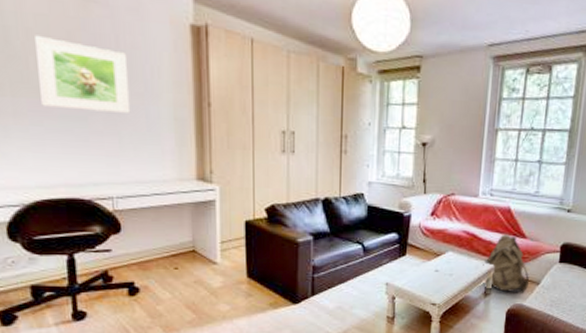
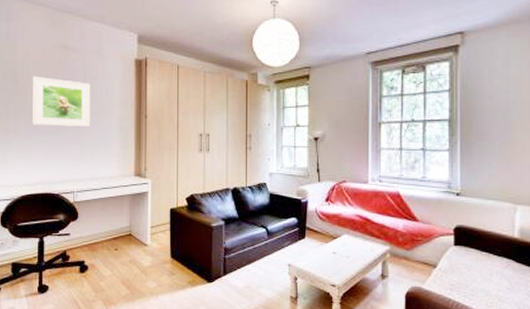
backpack: present [483,234,530,293] -> none [378,217,426,276]

